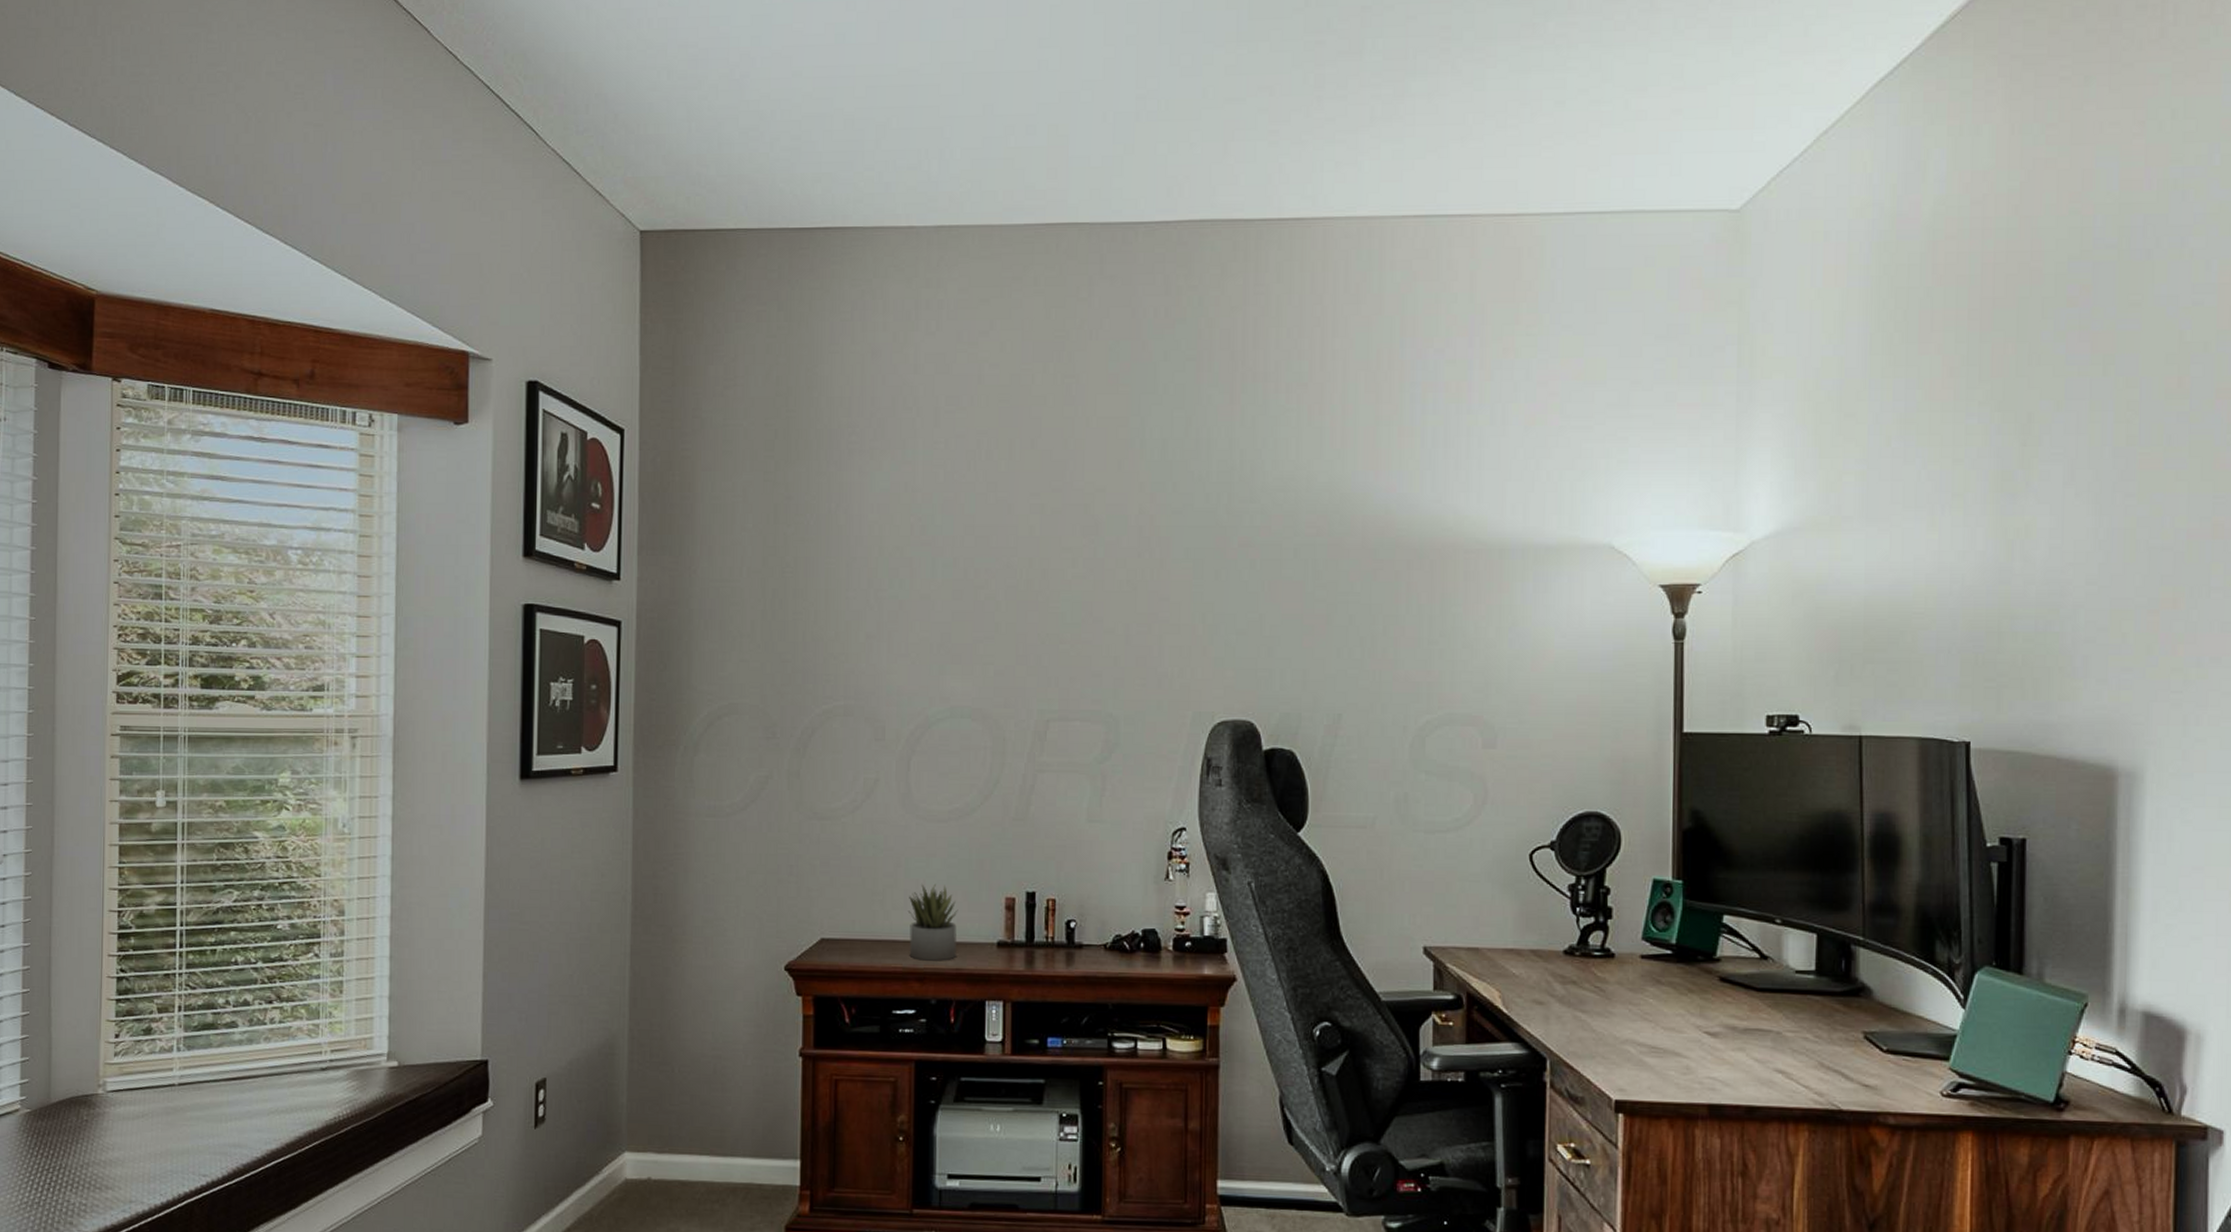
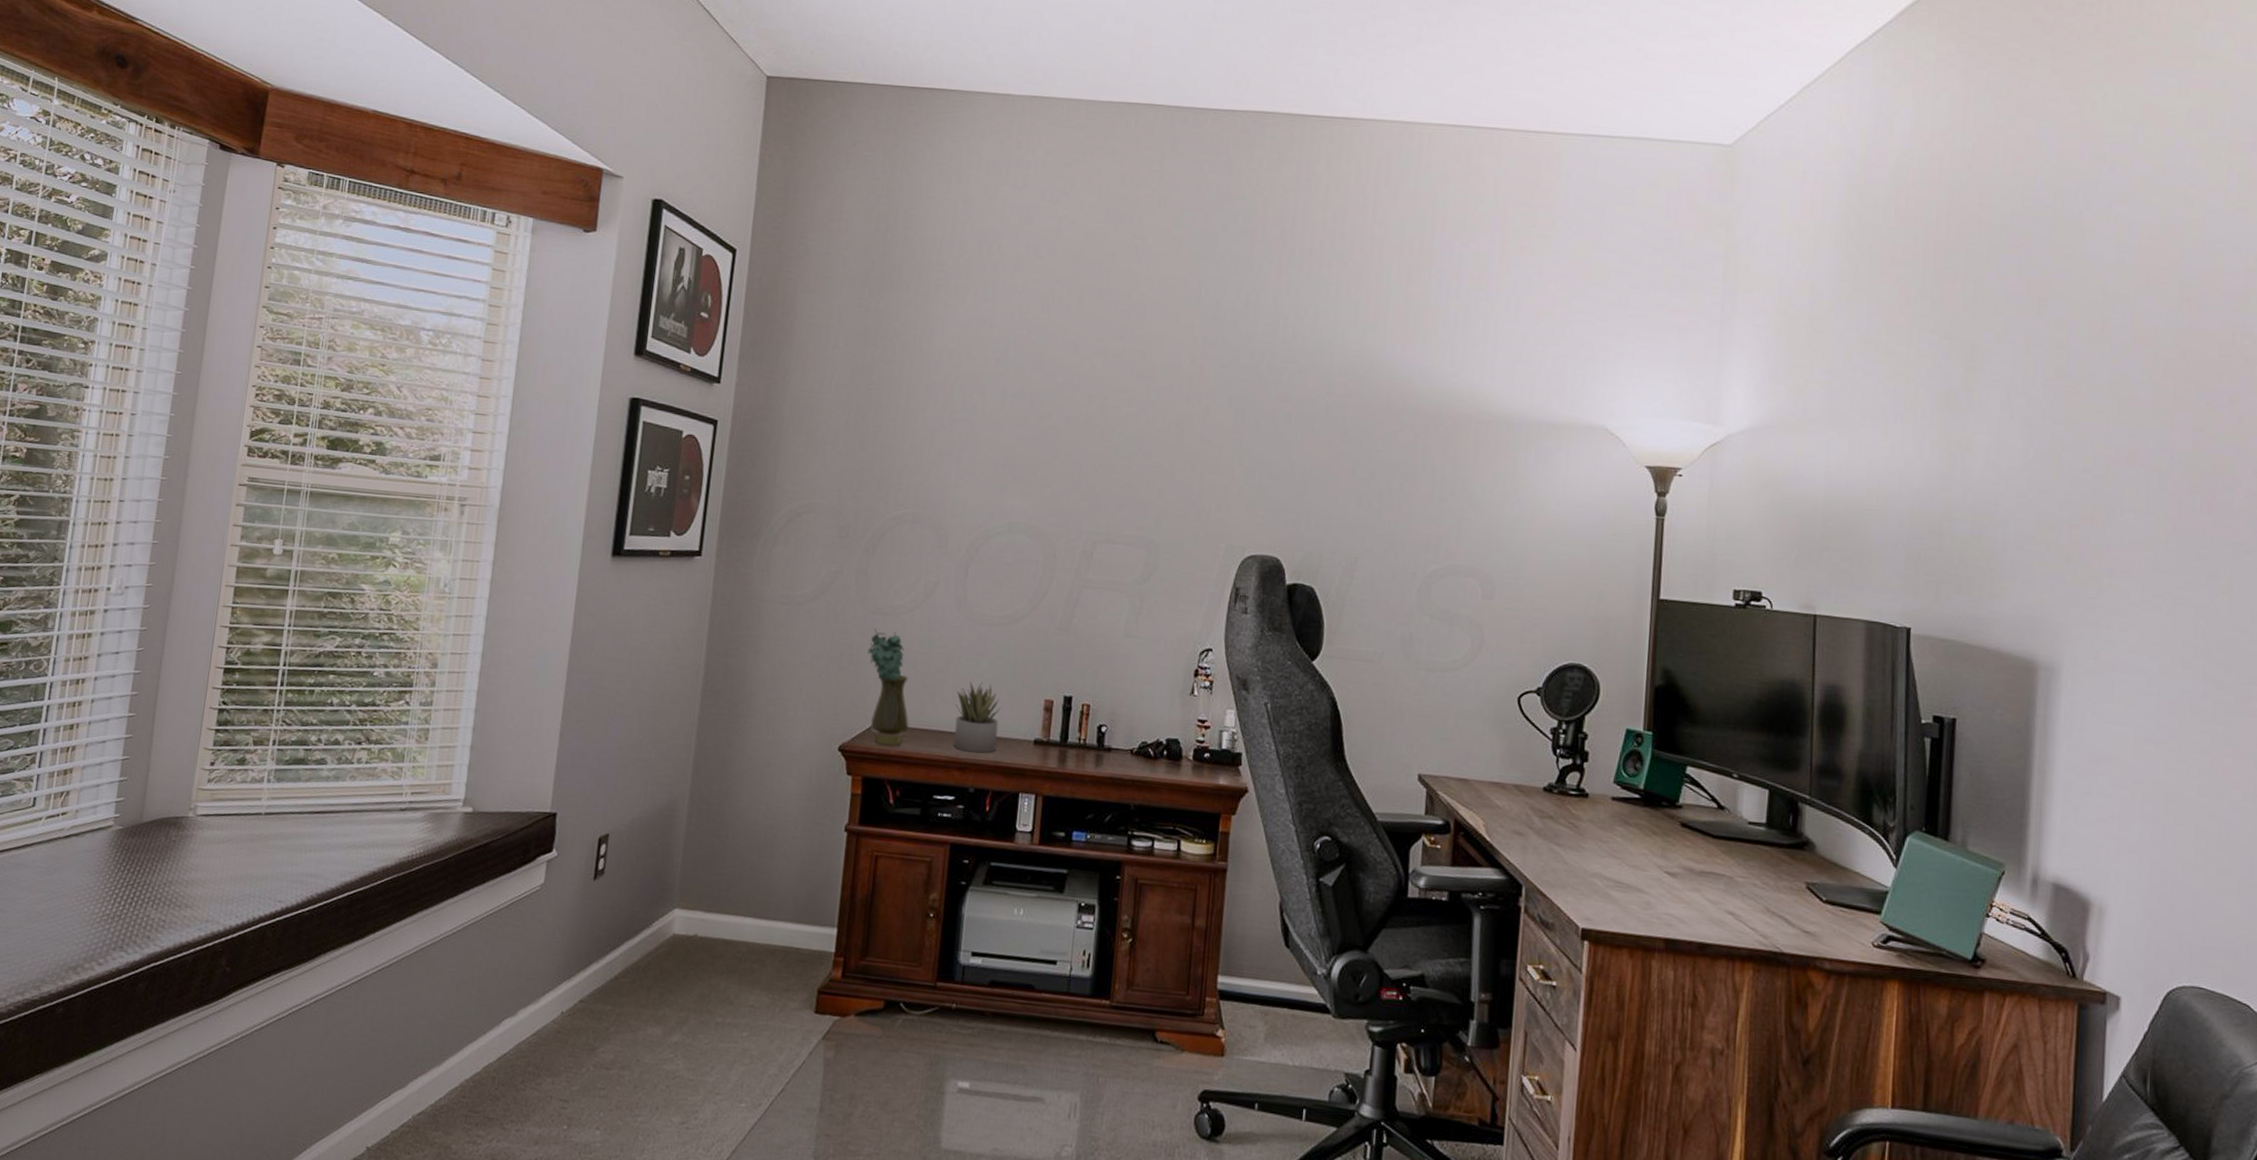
vase: none [808,835,859,962] -> present [867,628,909,748]

